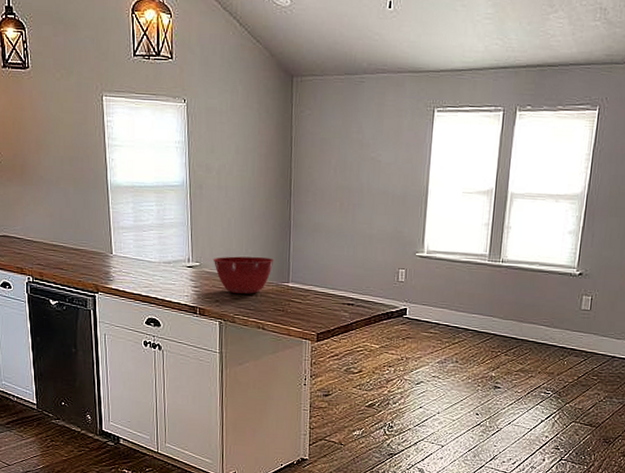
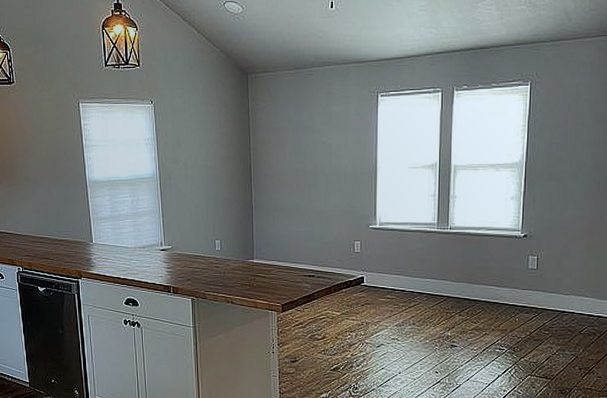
mixing bowl: present [213,256,274,294] -> none [183,238,239,272]

